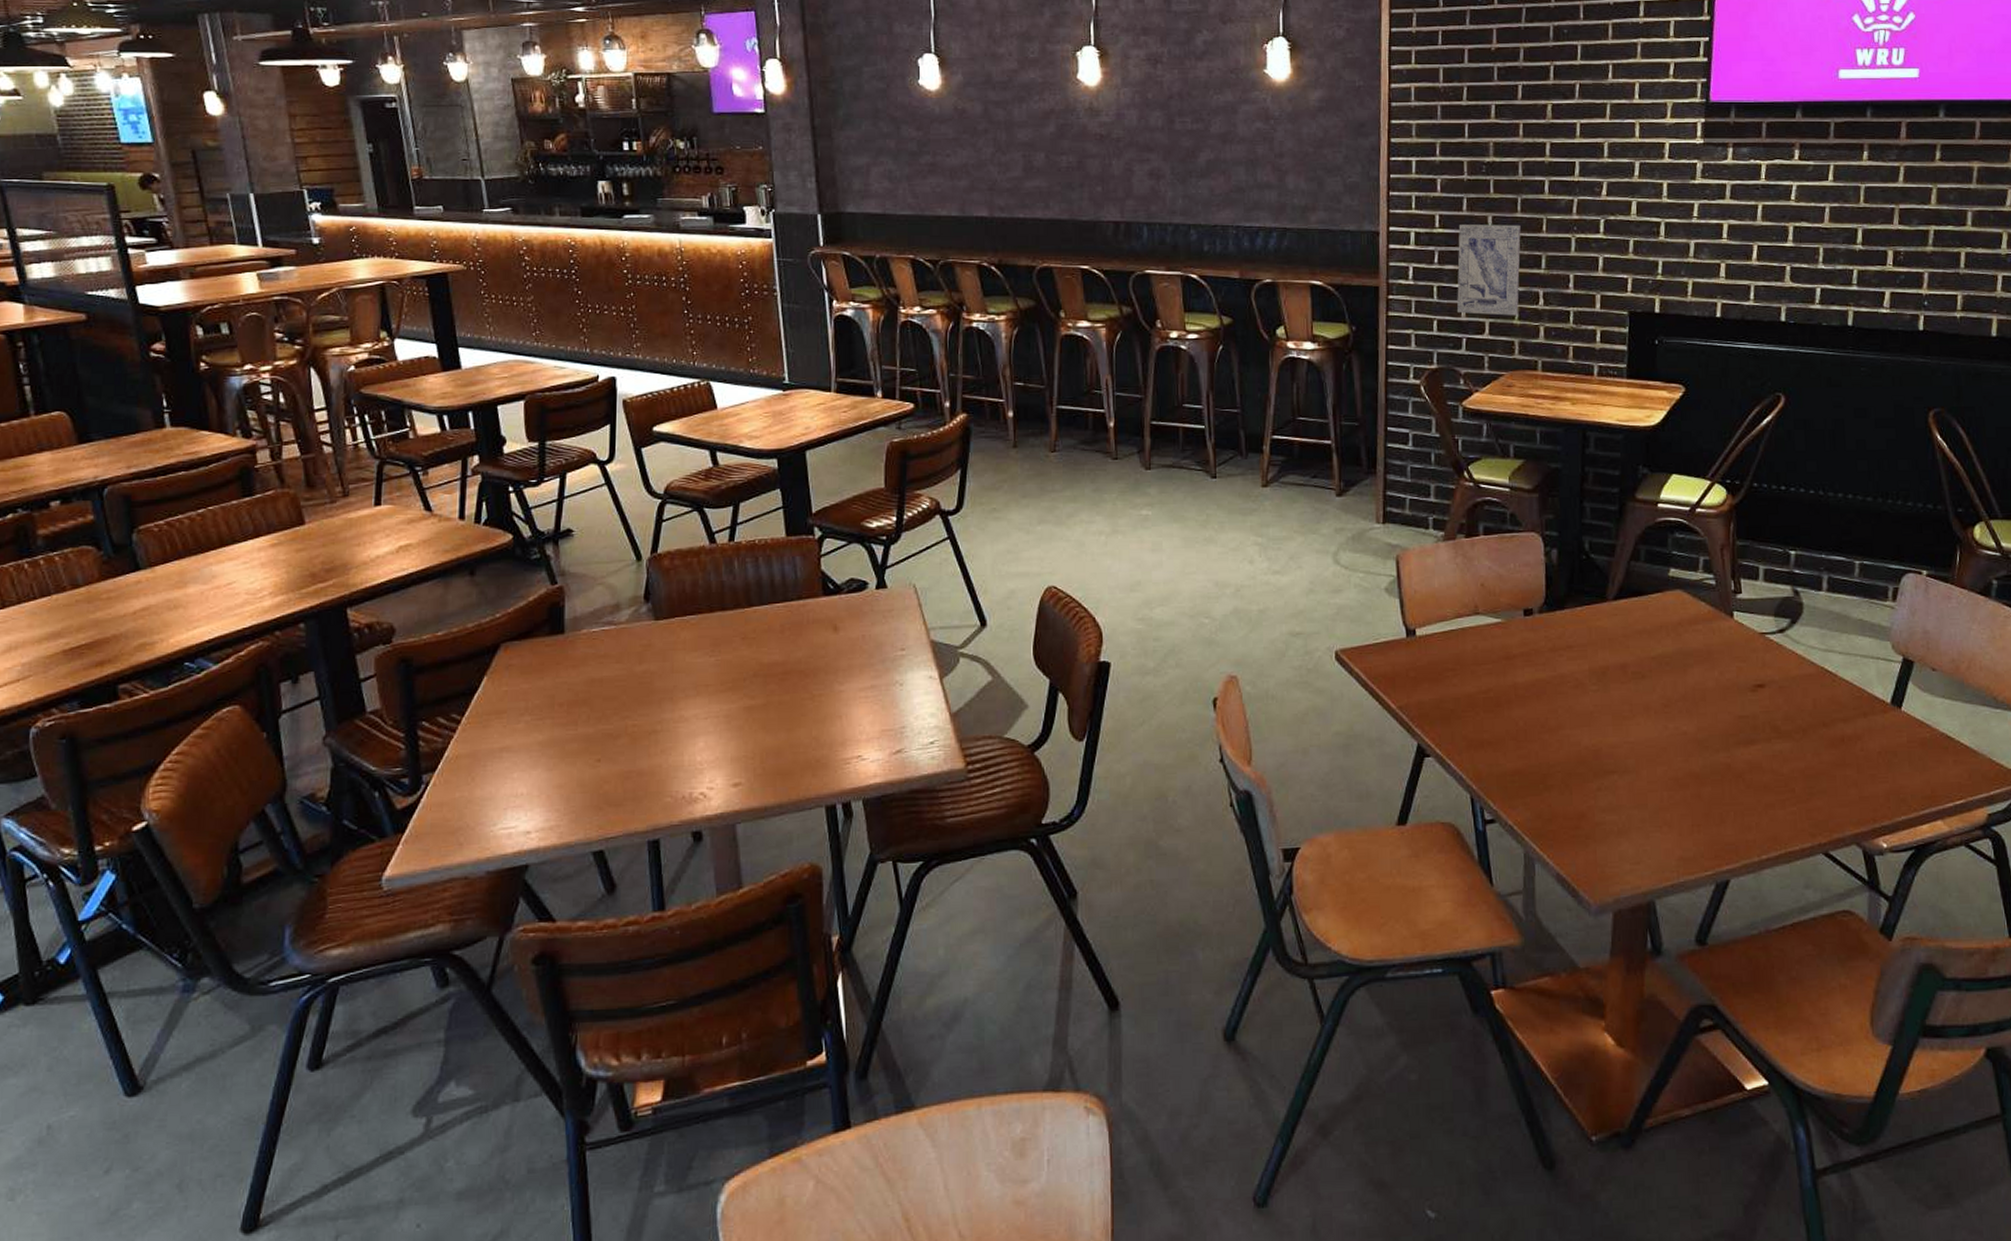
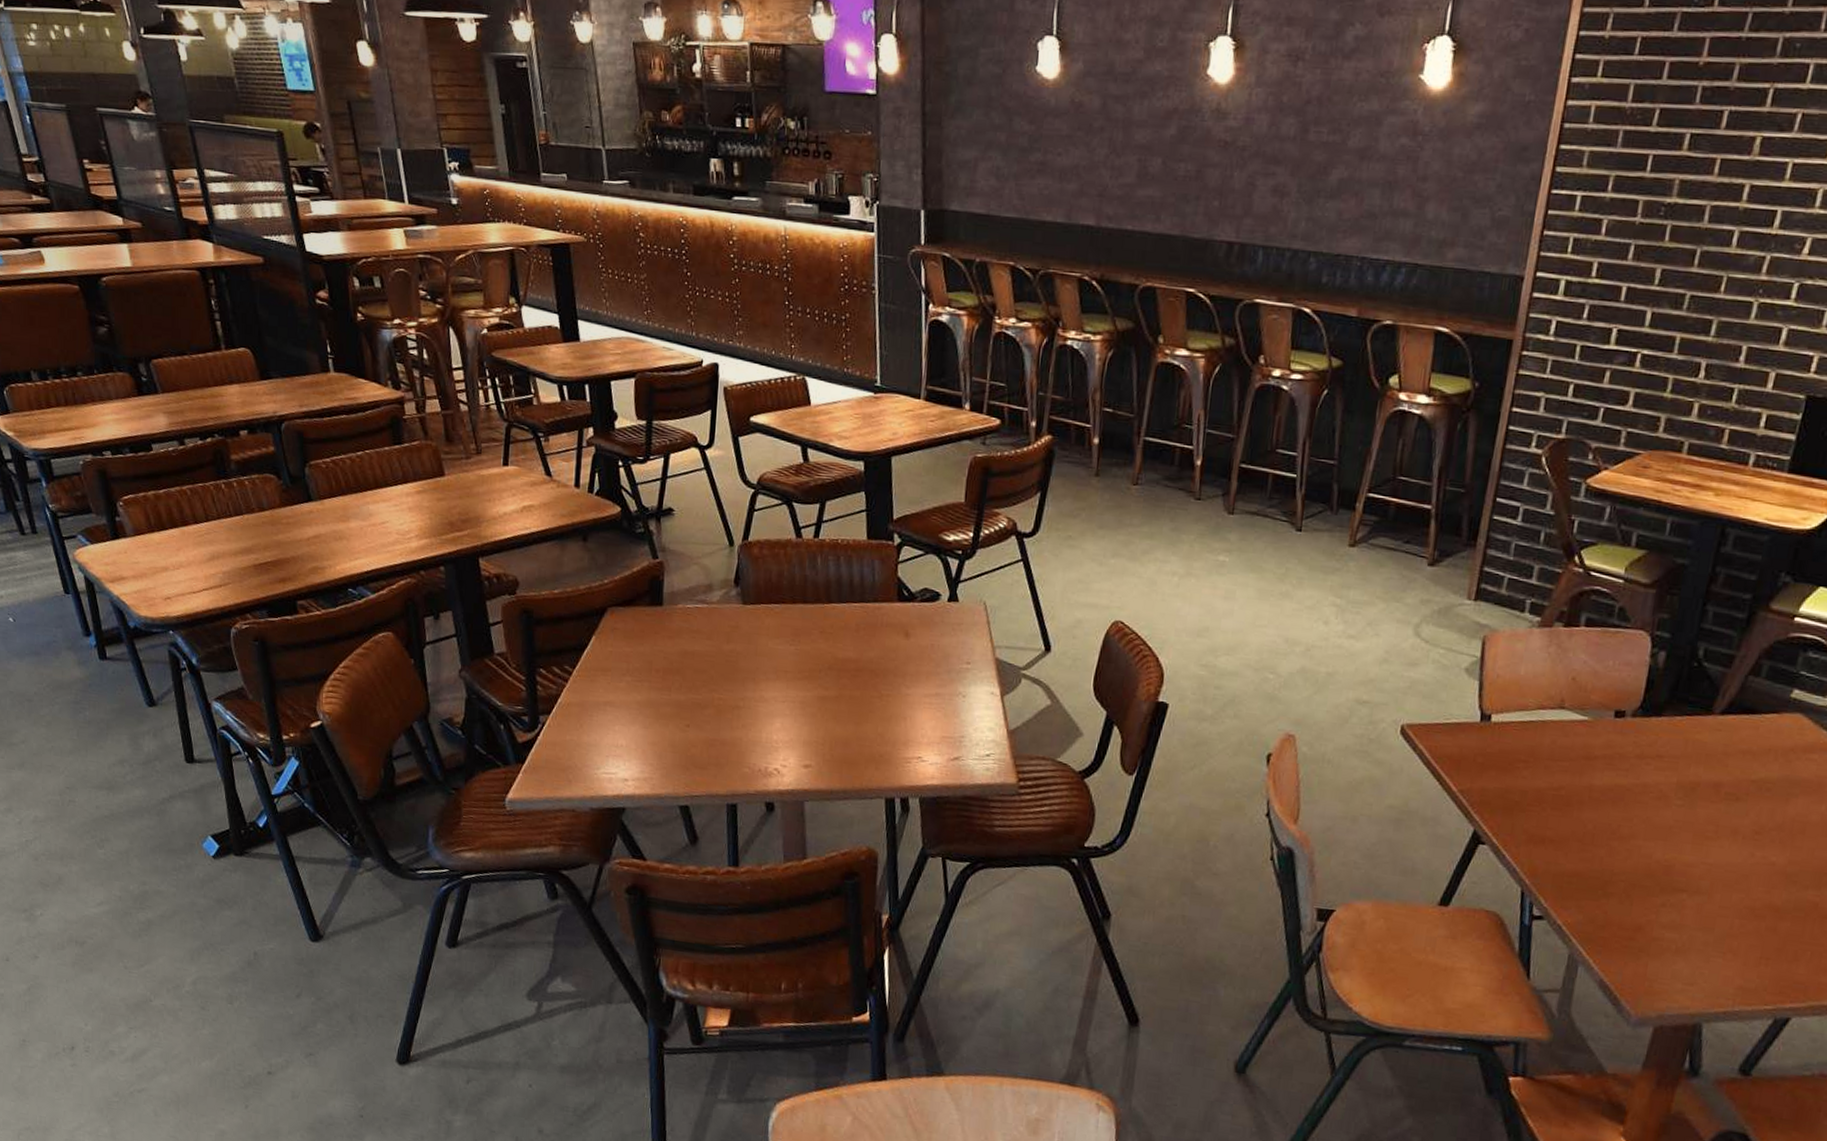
wall art: present [1457,224,1521,316] -> none [1600,276,1694,388]

